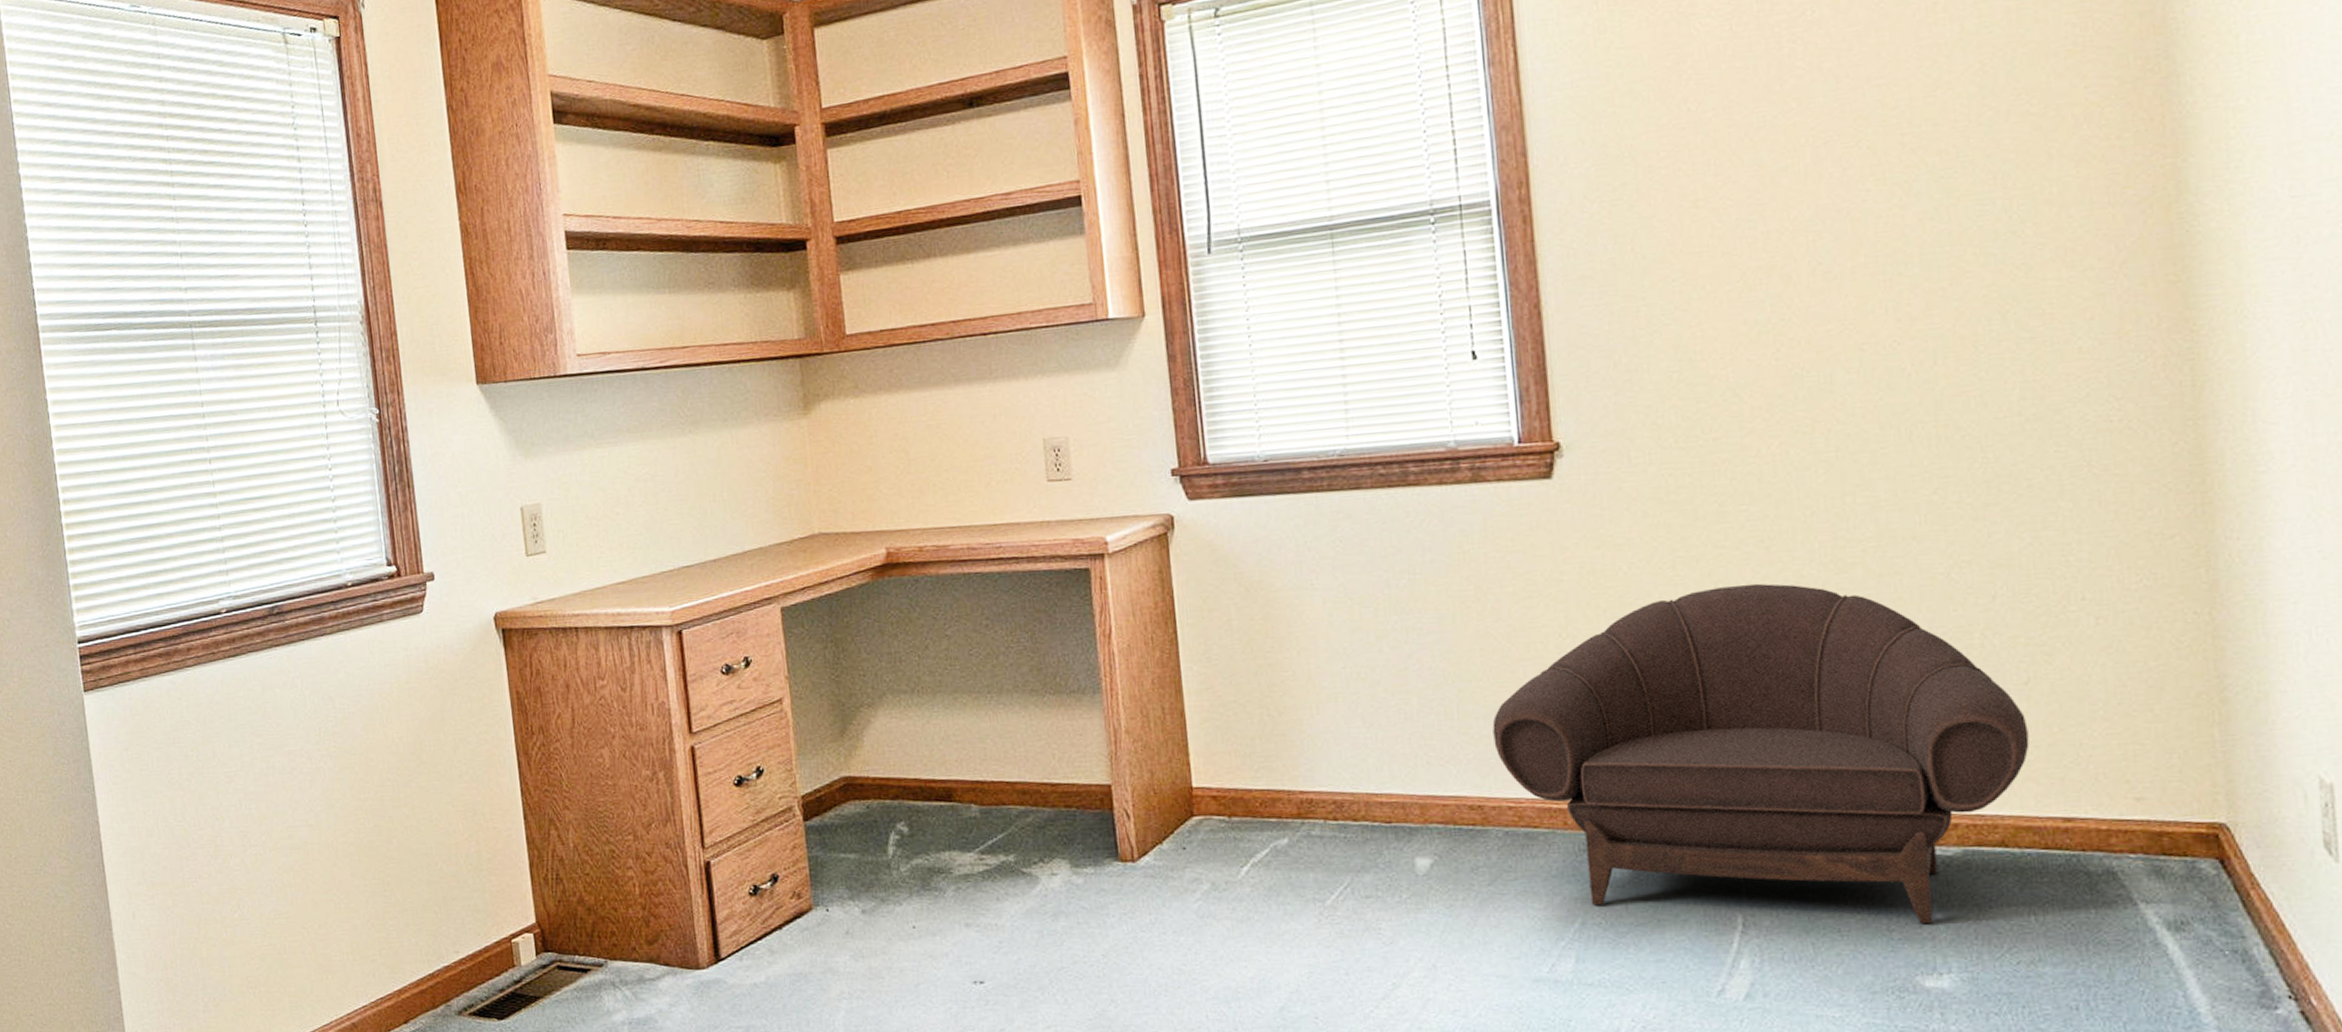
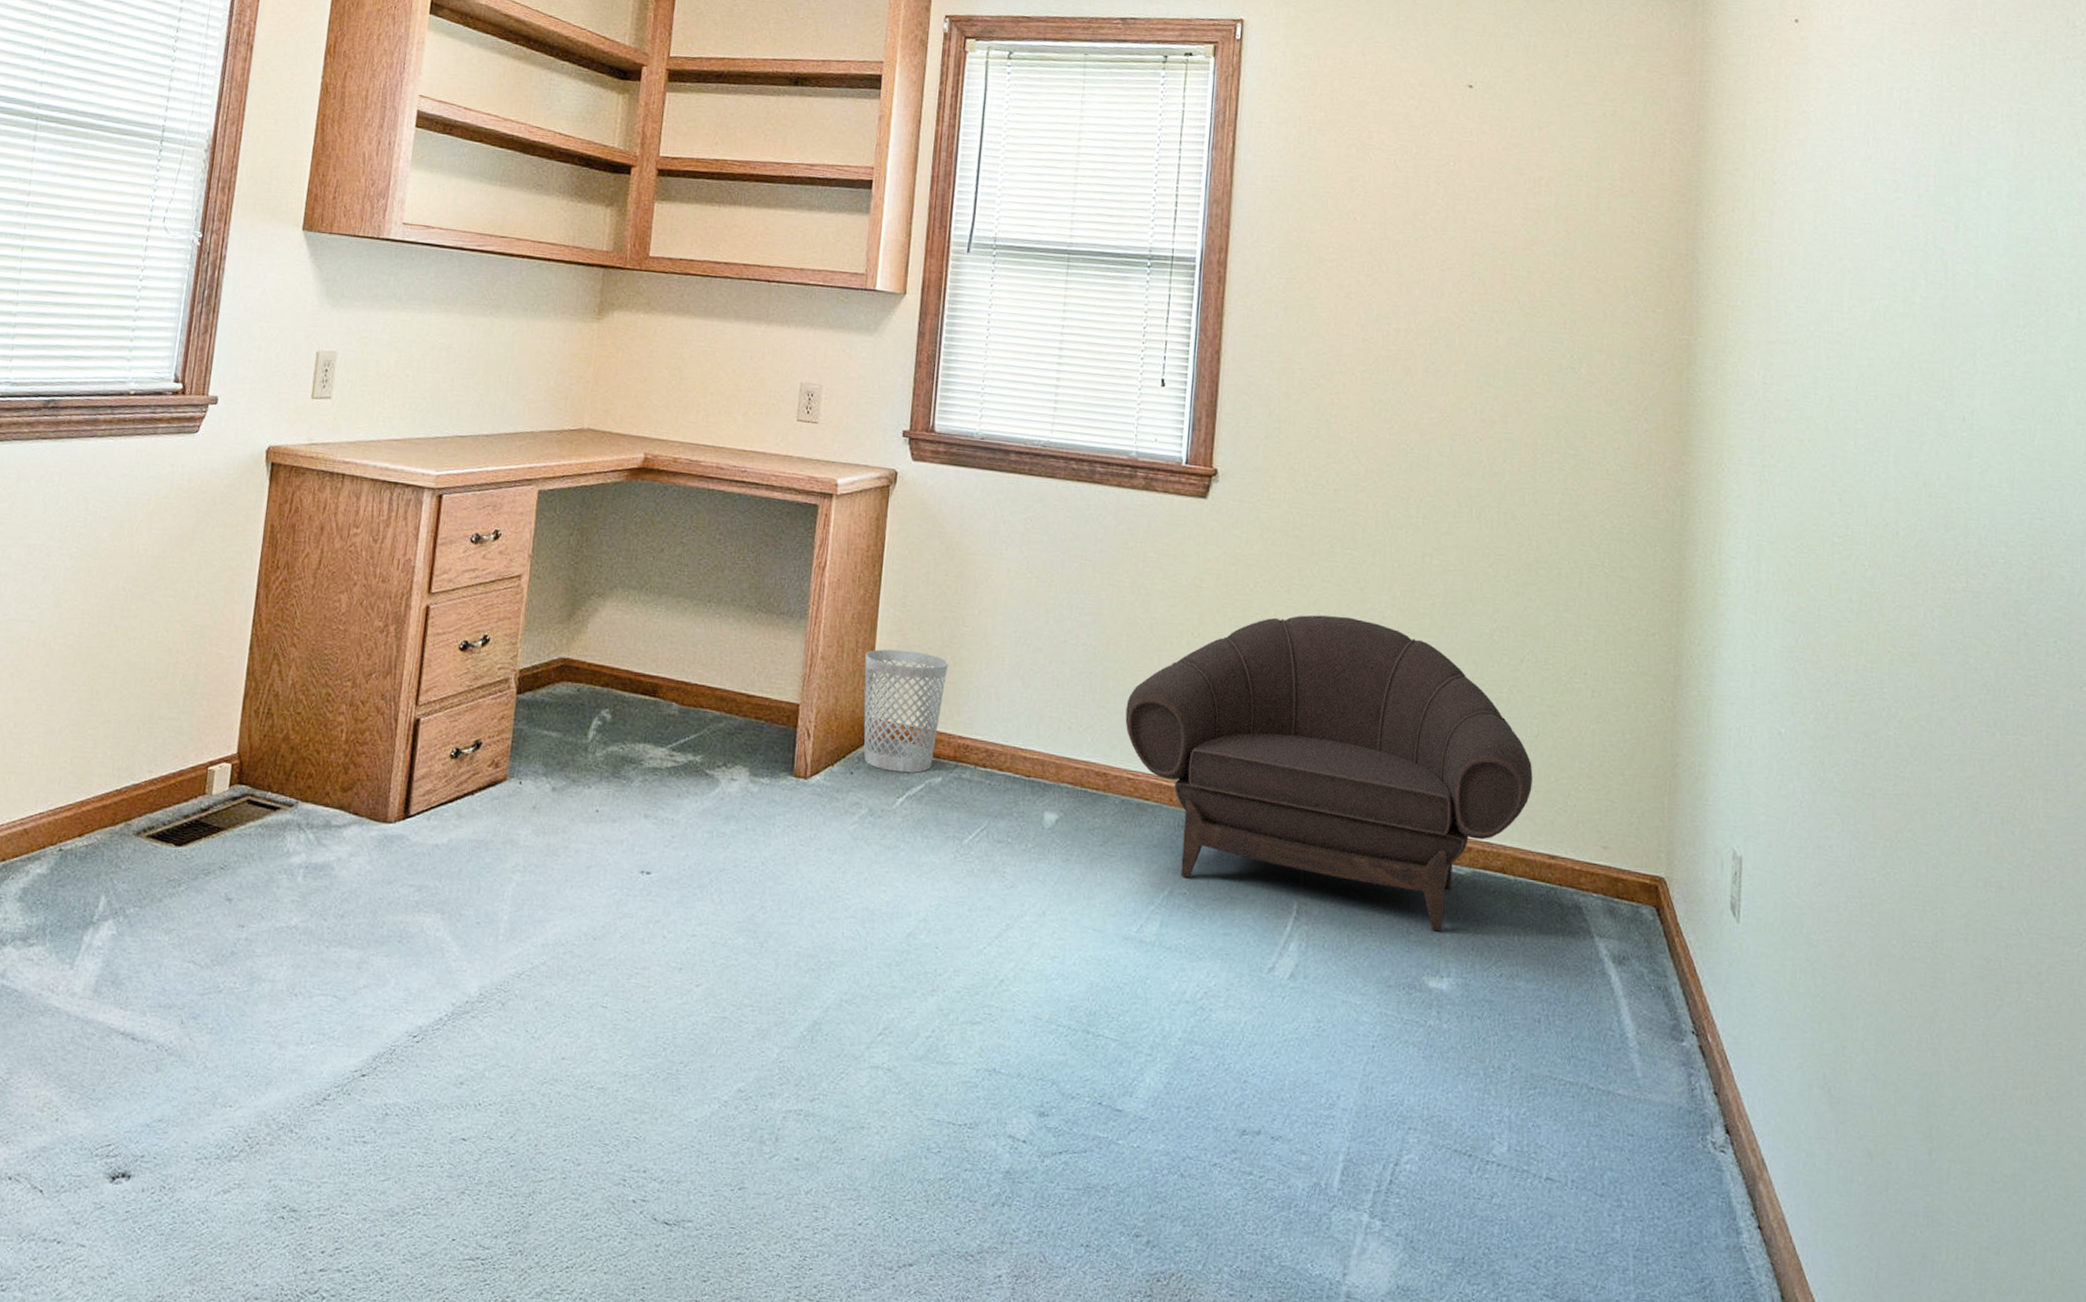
wastebasket: none [1175,707,1274,840] -> present [863,649,948,773]

